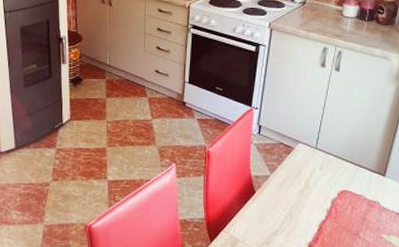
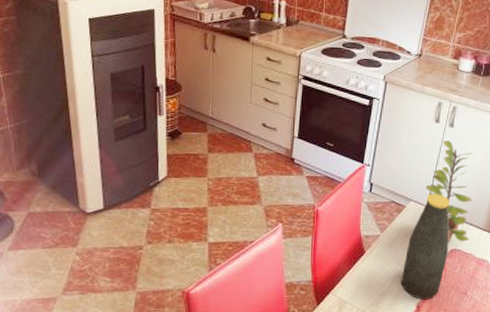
bottle: none [291,136,339,240] -> present [401,194,450,299]
plant: none [313,84,361,184] -> present [425,140,473,243]

